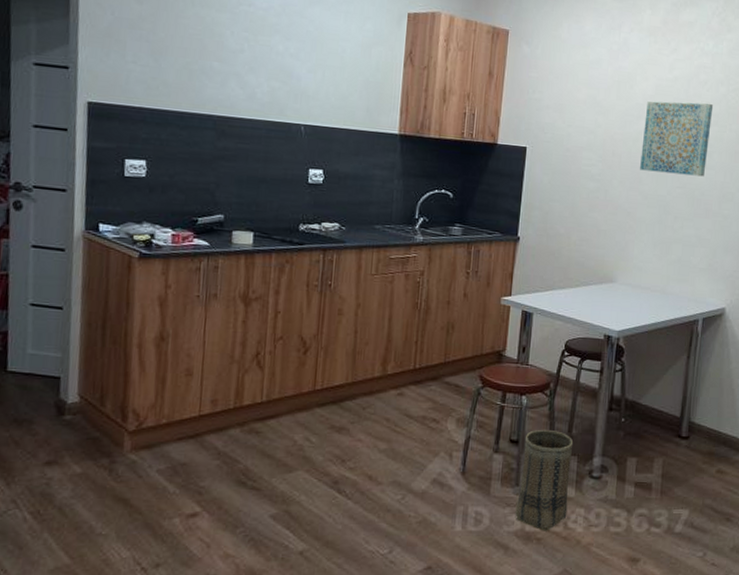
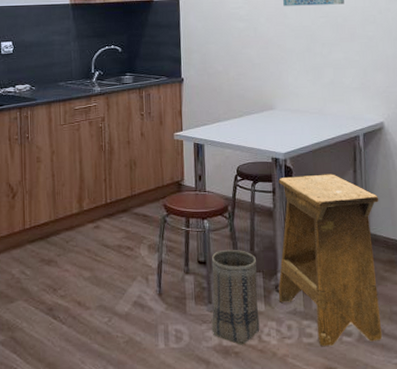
stool: none [590,356,709,536] -> present [278,174,382,346]

